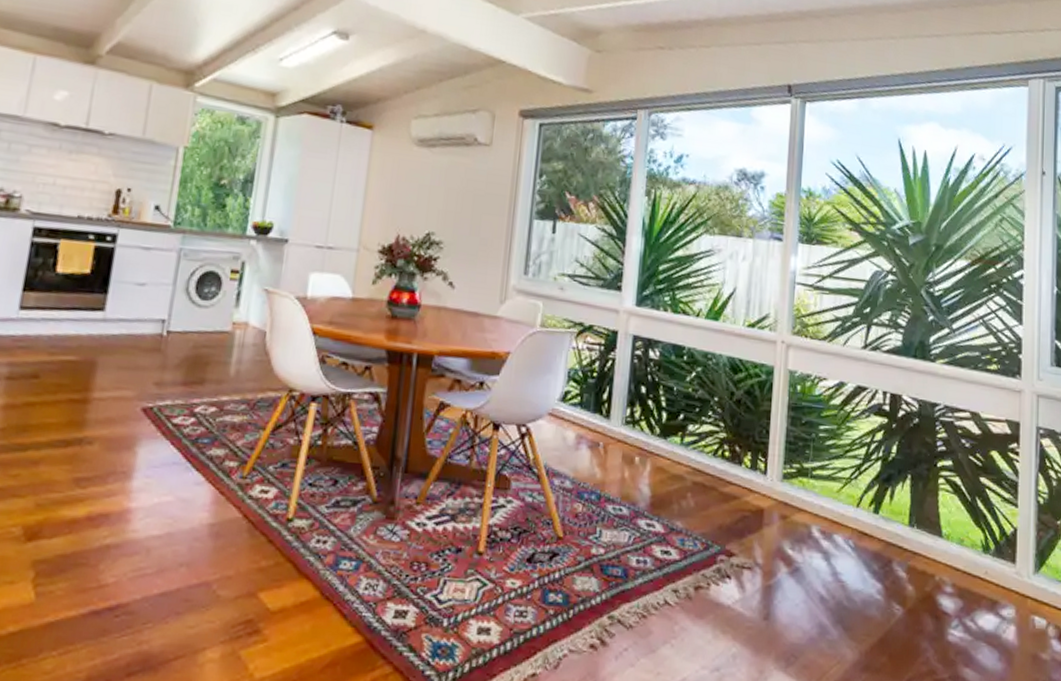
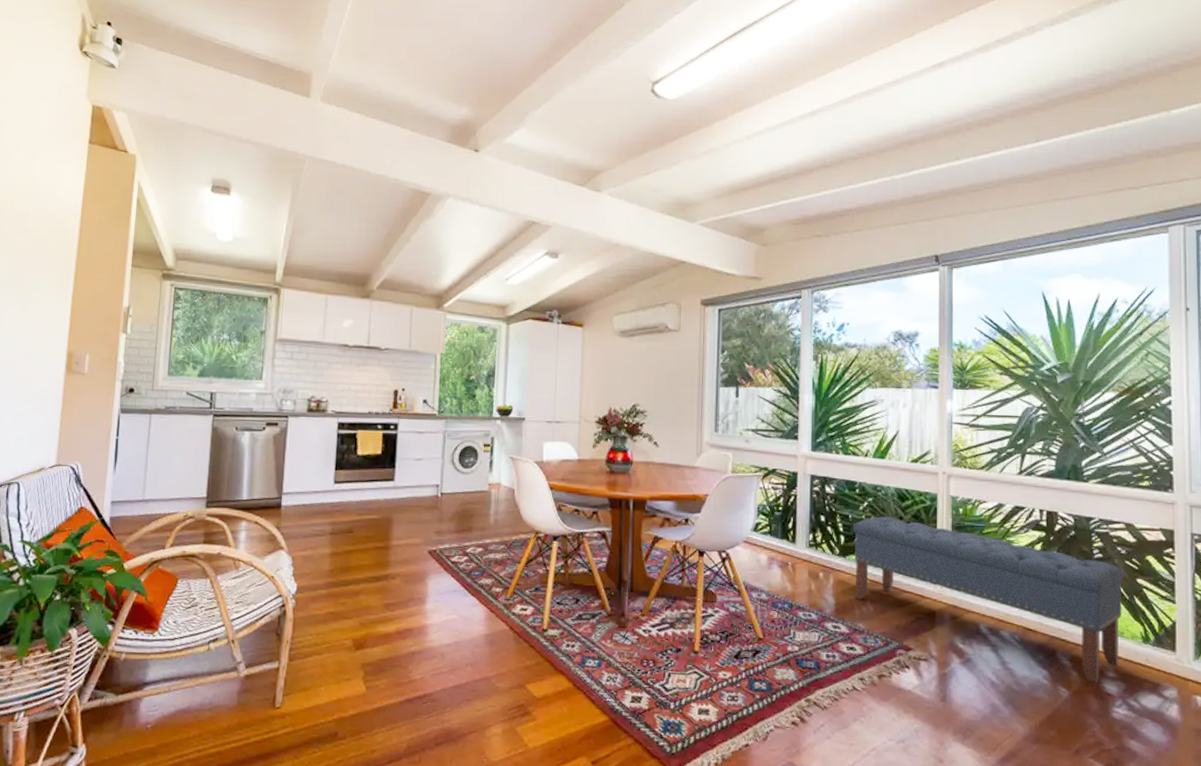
bench: none [675,390,968,600] -> present [853,516,1125,683]

